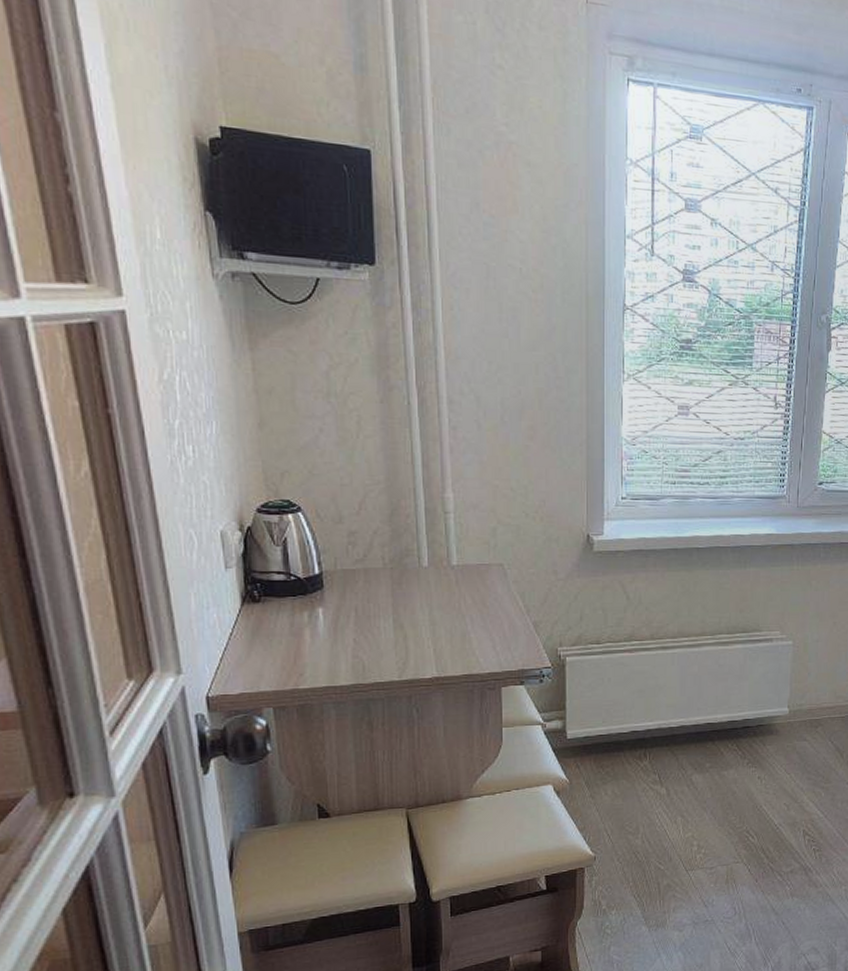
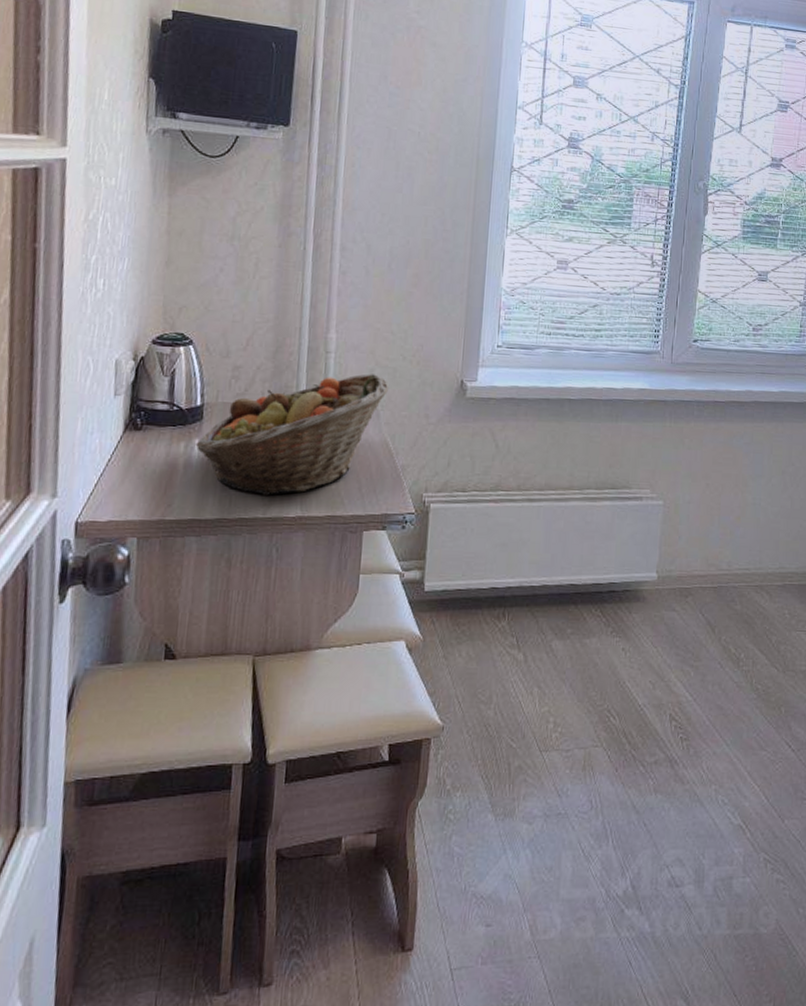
fruit basket: none [319,533,514,660] -> present [195,374,390,497]

